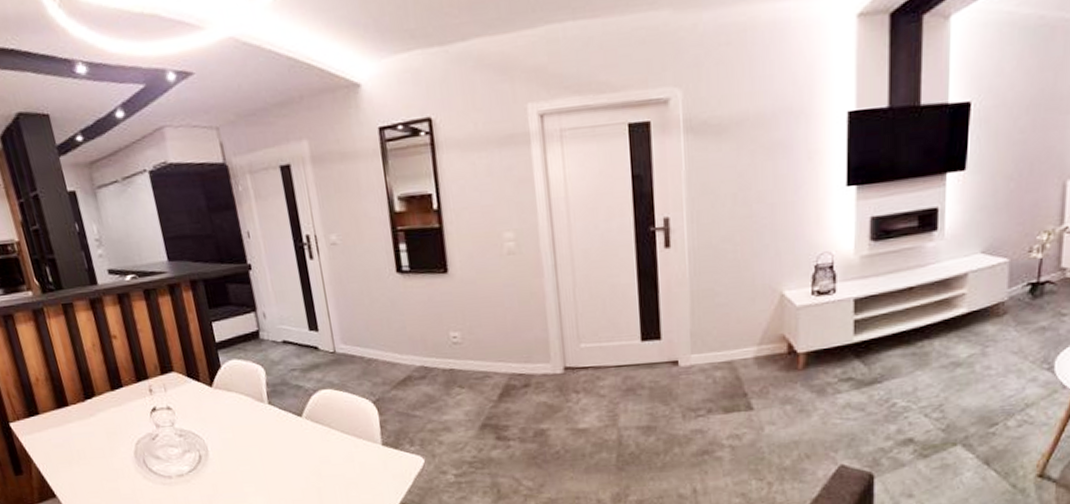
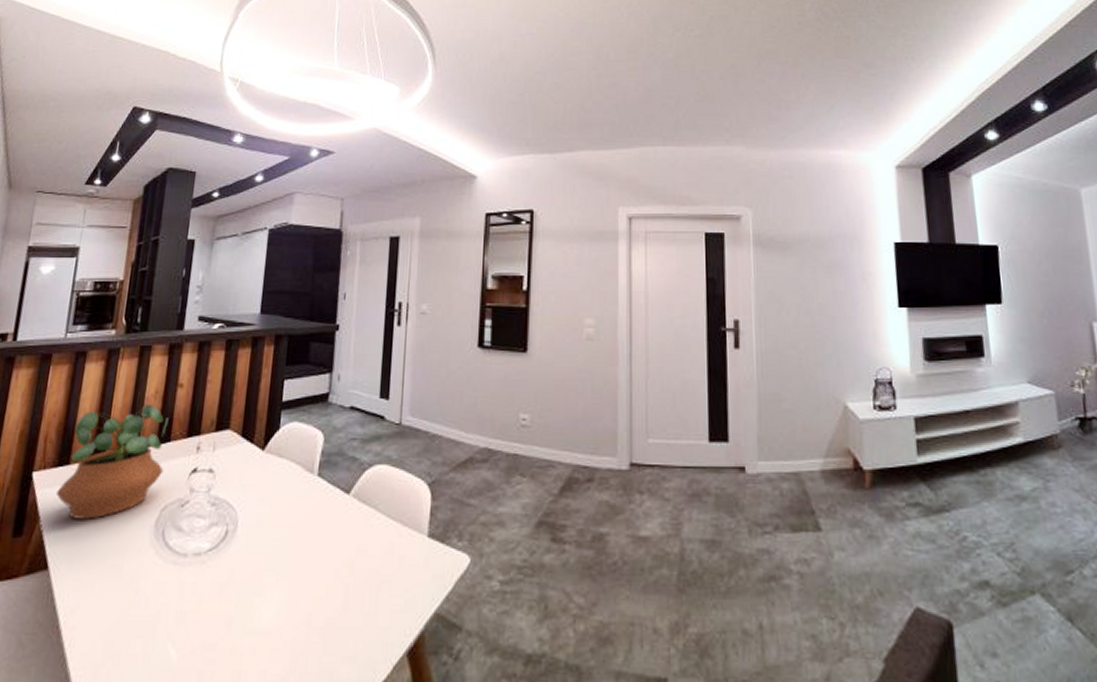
potted plant: none [30,355,126,458] -> present [55,403,169,519]

